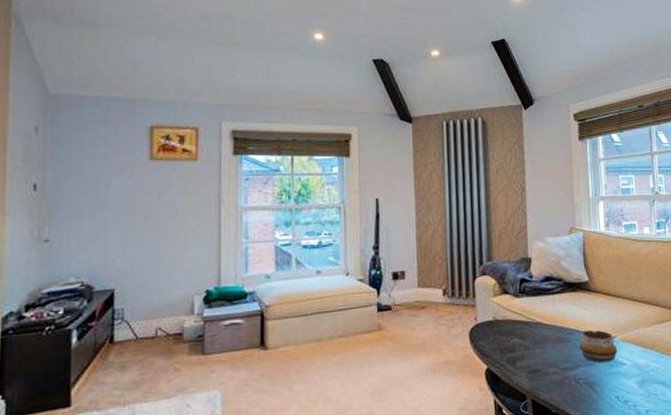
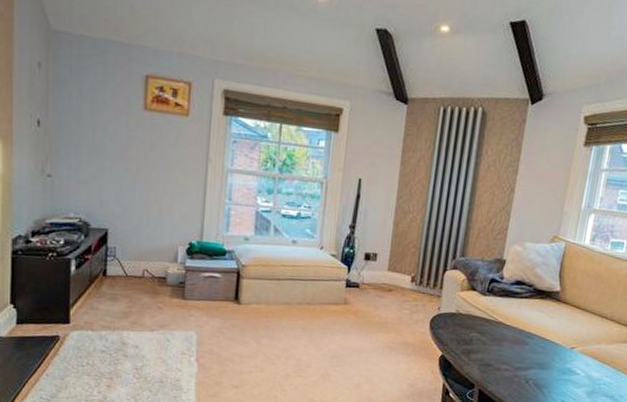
decorative bowl: present [580,329,618,363] -> none [536,337,574,370]

